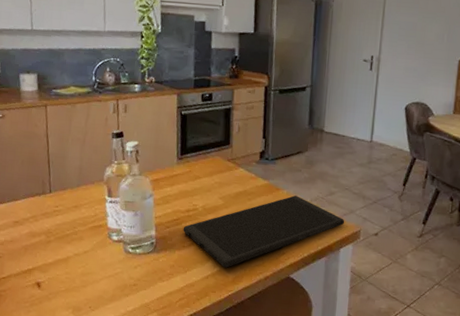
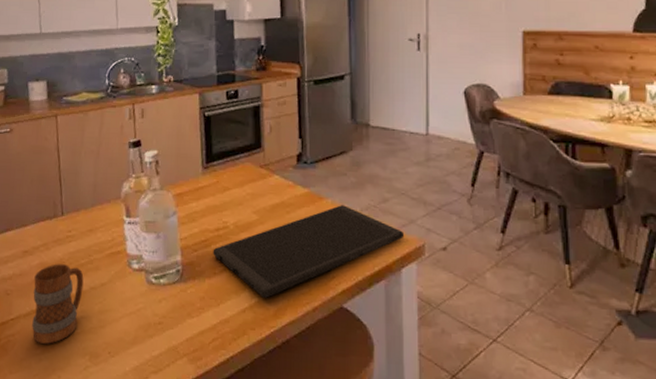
mug: none [21,233,69,299] -> present [32,264,84,344]

